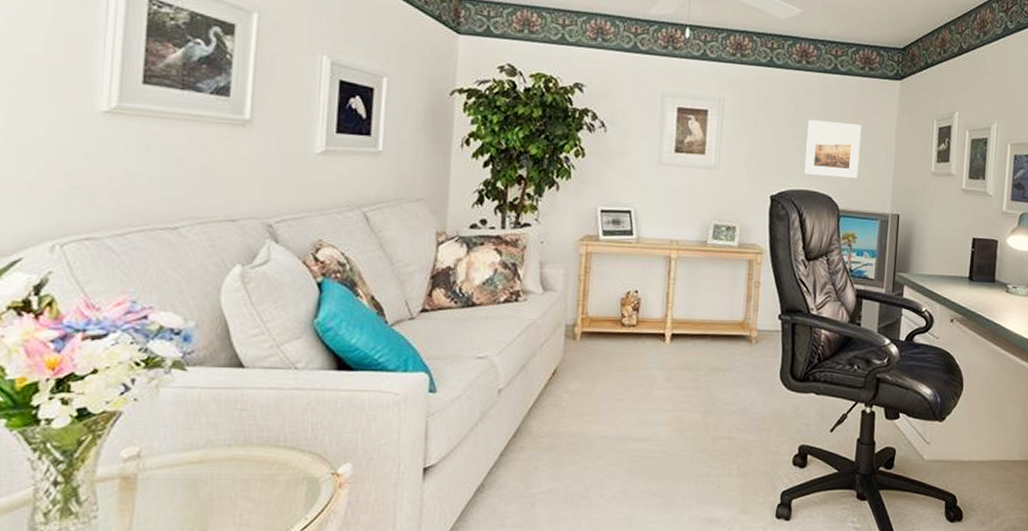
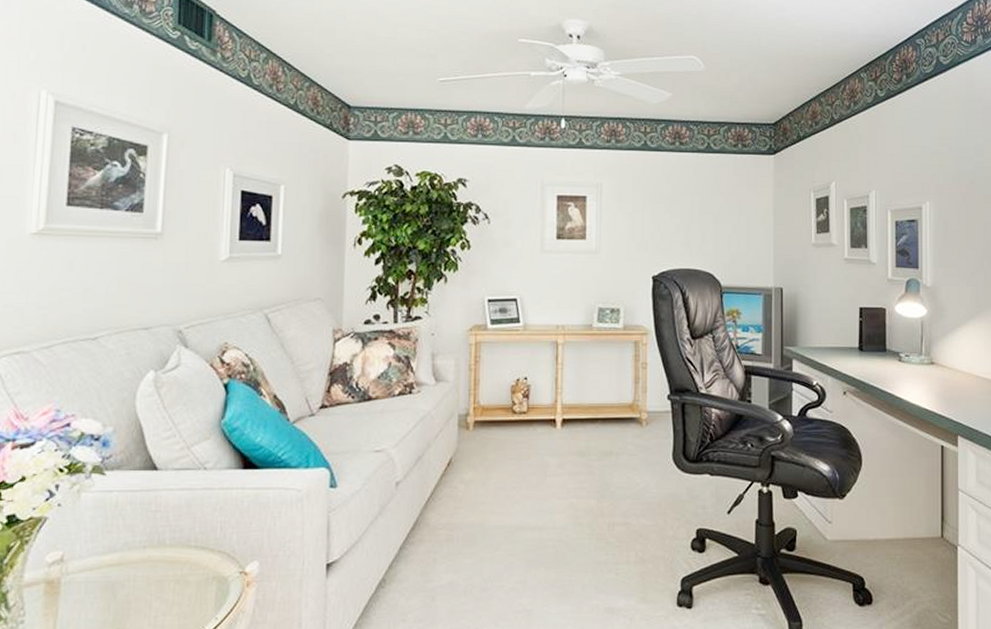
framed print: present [803,120,862,179] -> none [683,199,739,255]

